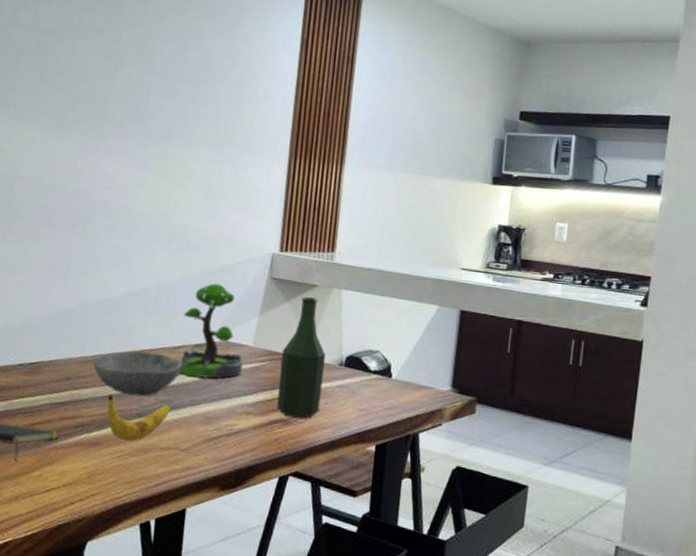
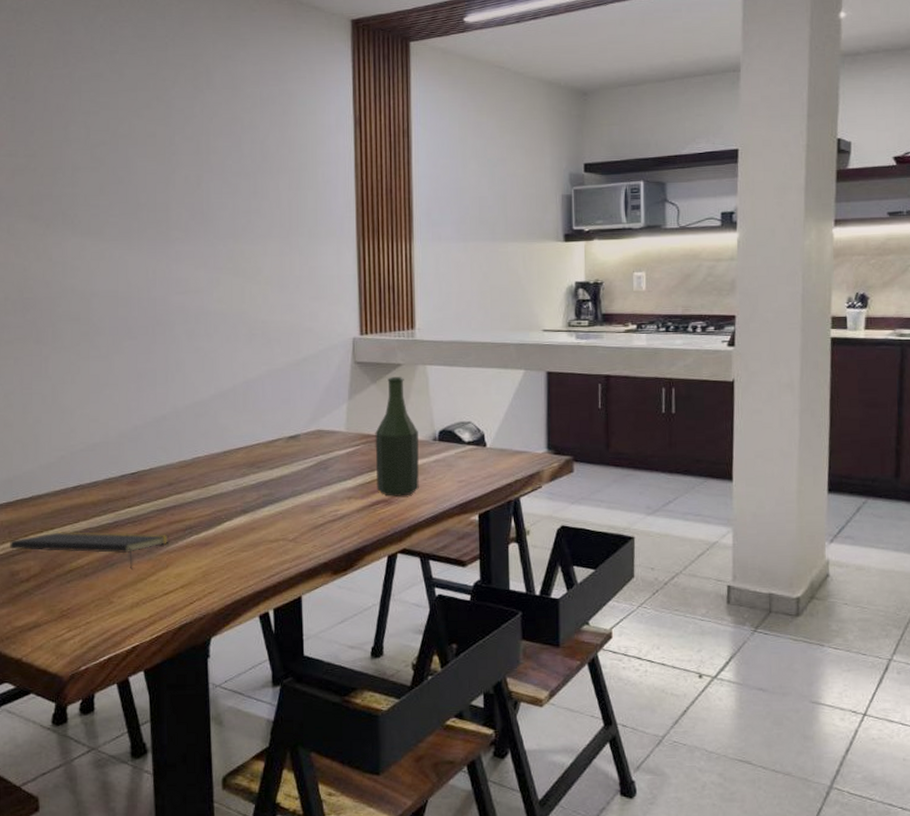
bowl: present [93,351,182,396] -> none [193,449,279,493]
banana: present [107,395,171,442] -> none [211,495,273,538]
plant: present [179,283,244,379] -> none [273,374,339,468]

